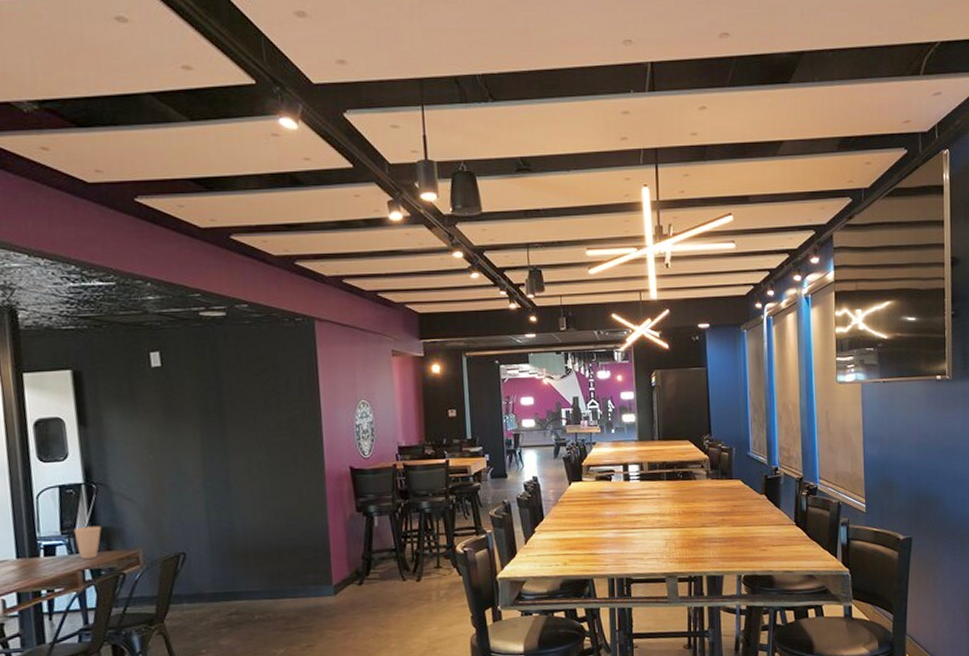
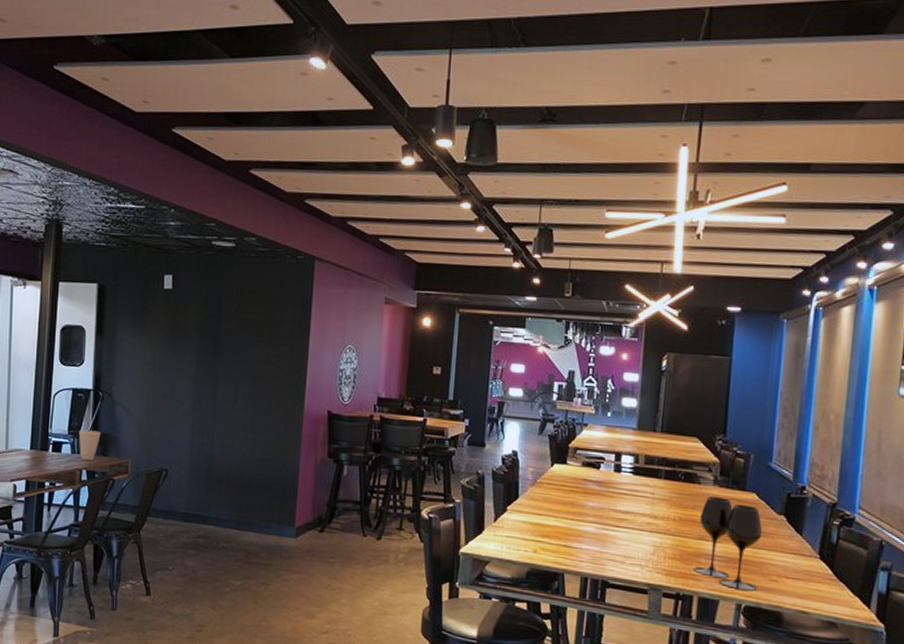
wine glass: none [699,488,751,563] -> present [694,496,763,591]

